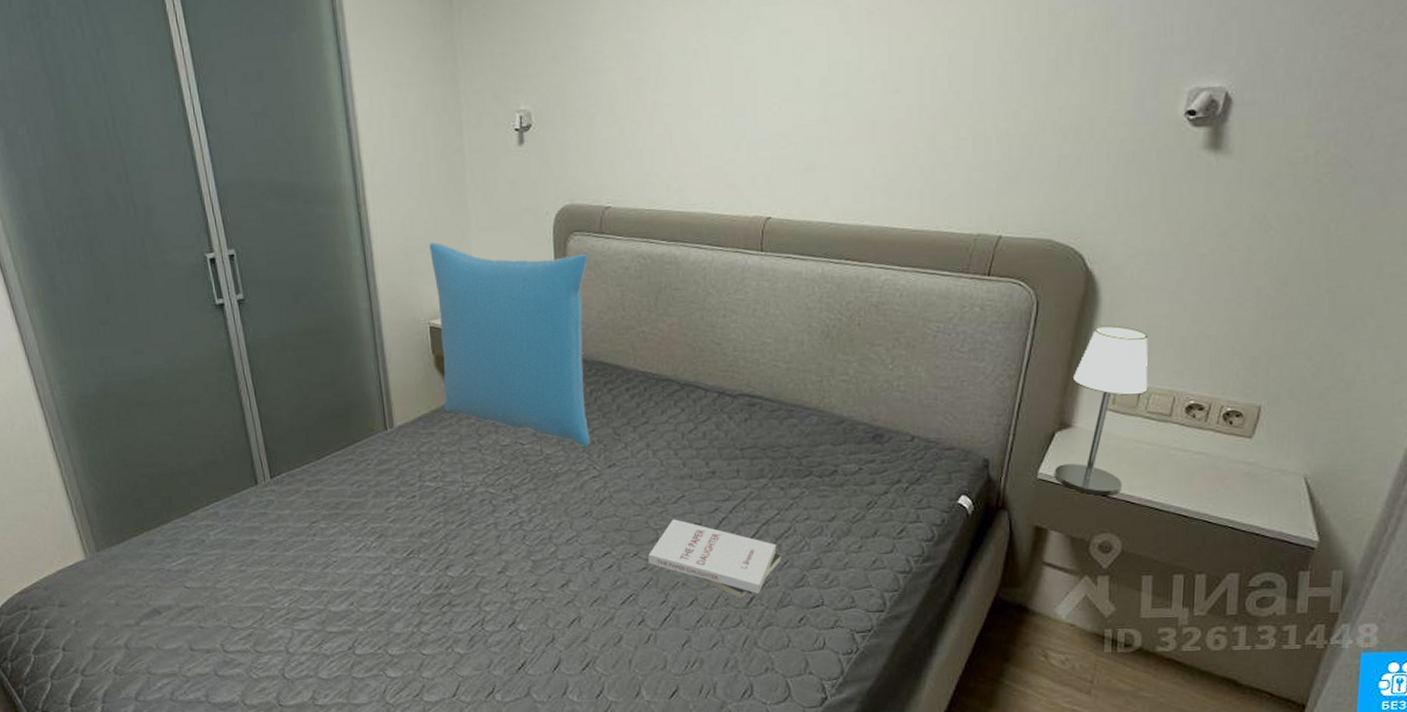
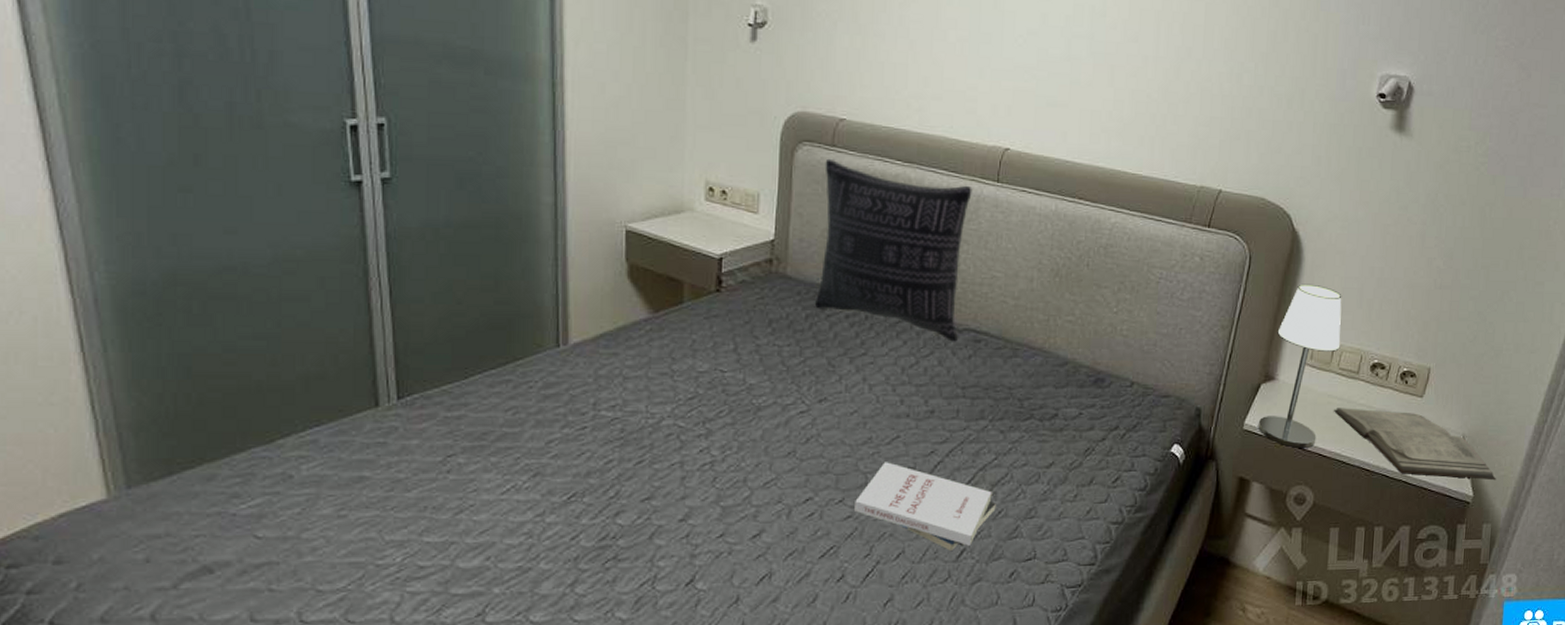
pillow: present [429,242,590,448] -> none [633,136,815,379]
pillow: none [595,245,737,407] -> present [815,158,972,342]
diary: none [1143,452,1350,524] -> present [1334,408,1497,481]

